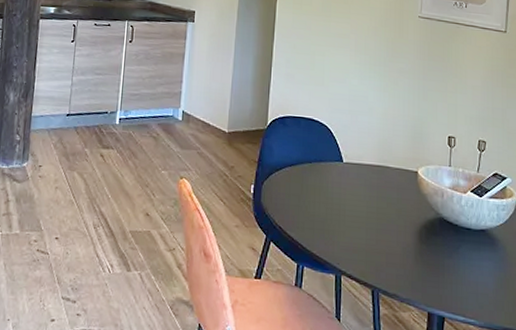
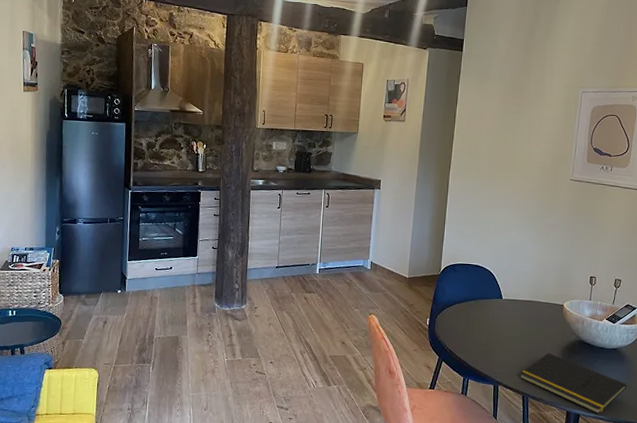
notepad: none [368,233,501,317] -> present [520,353,627,414]

